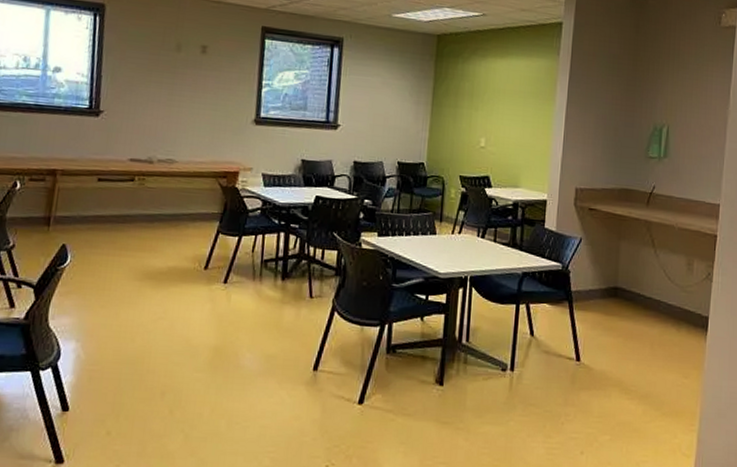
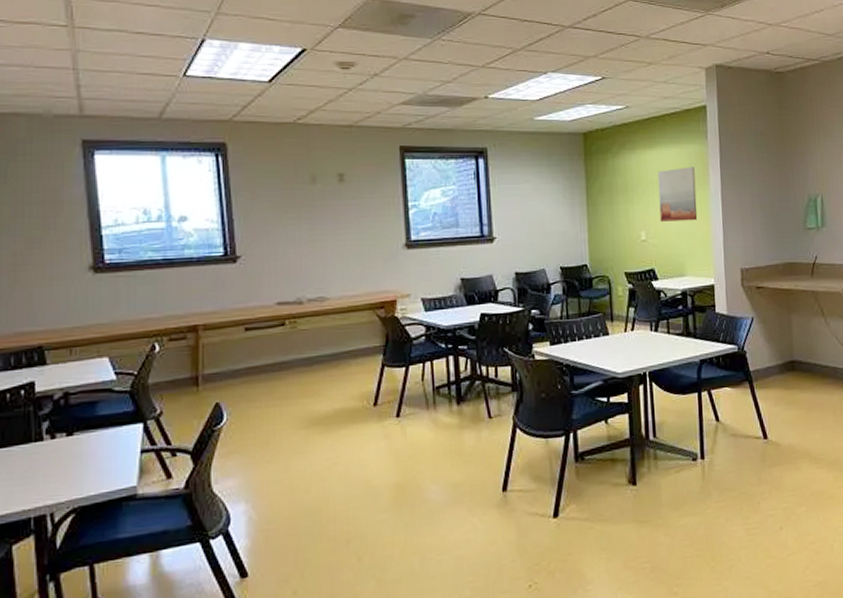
wall art: none [502,80,543,134] -> present [657,167,698,222]

